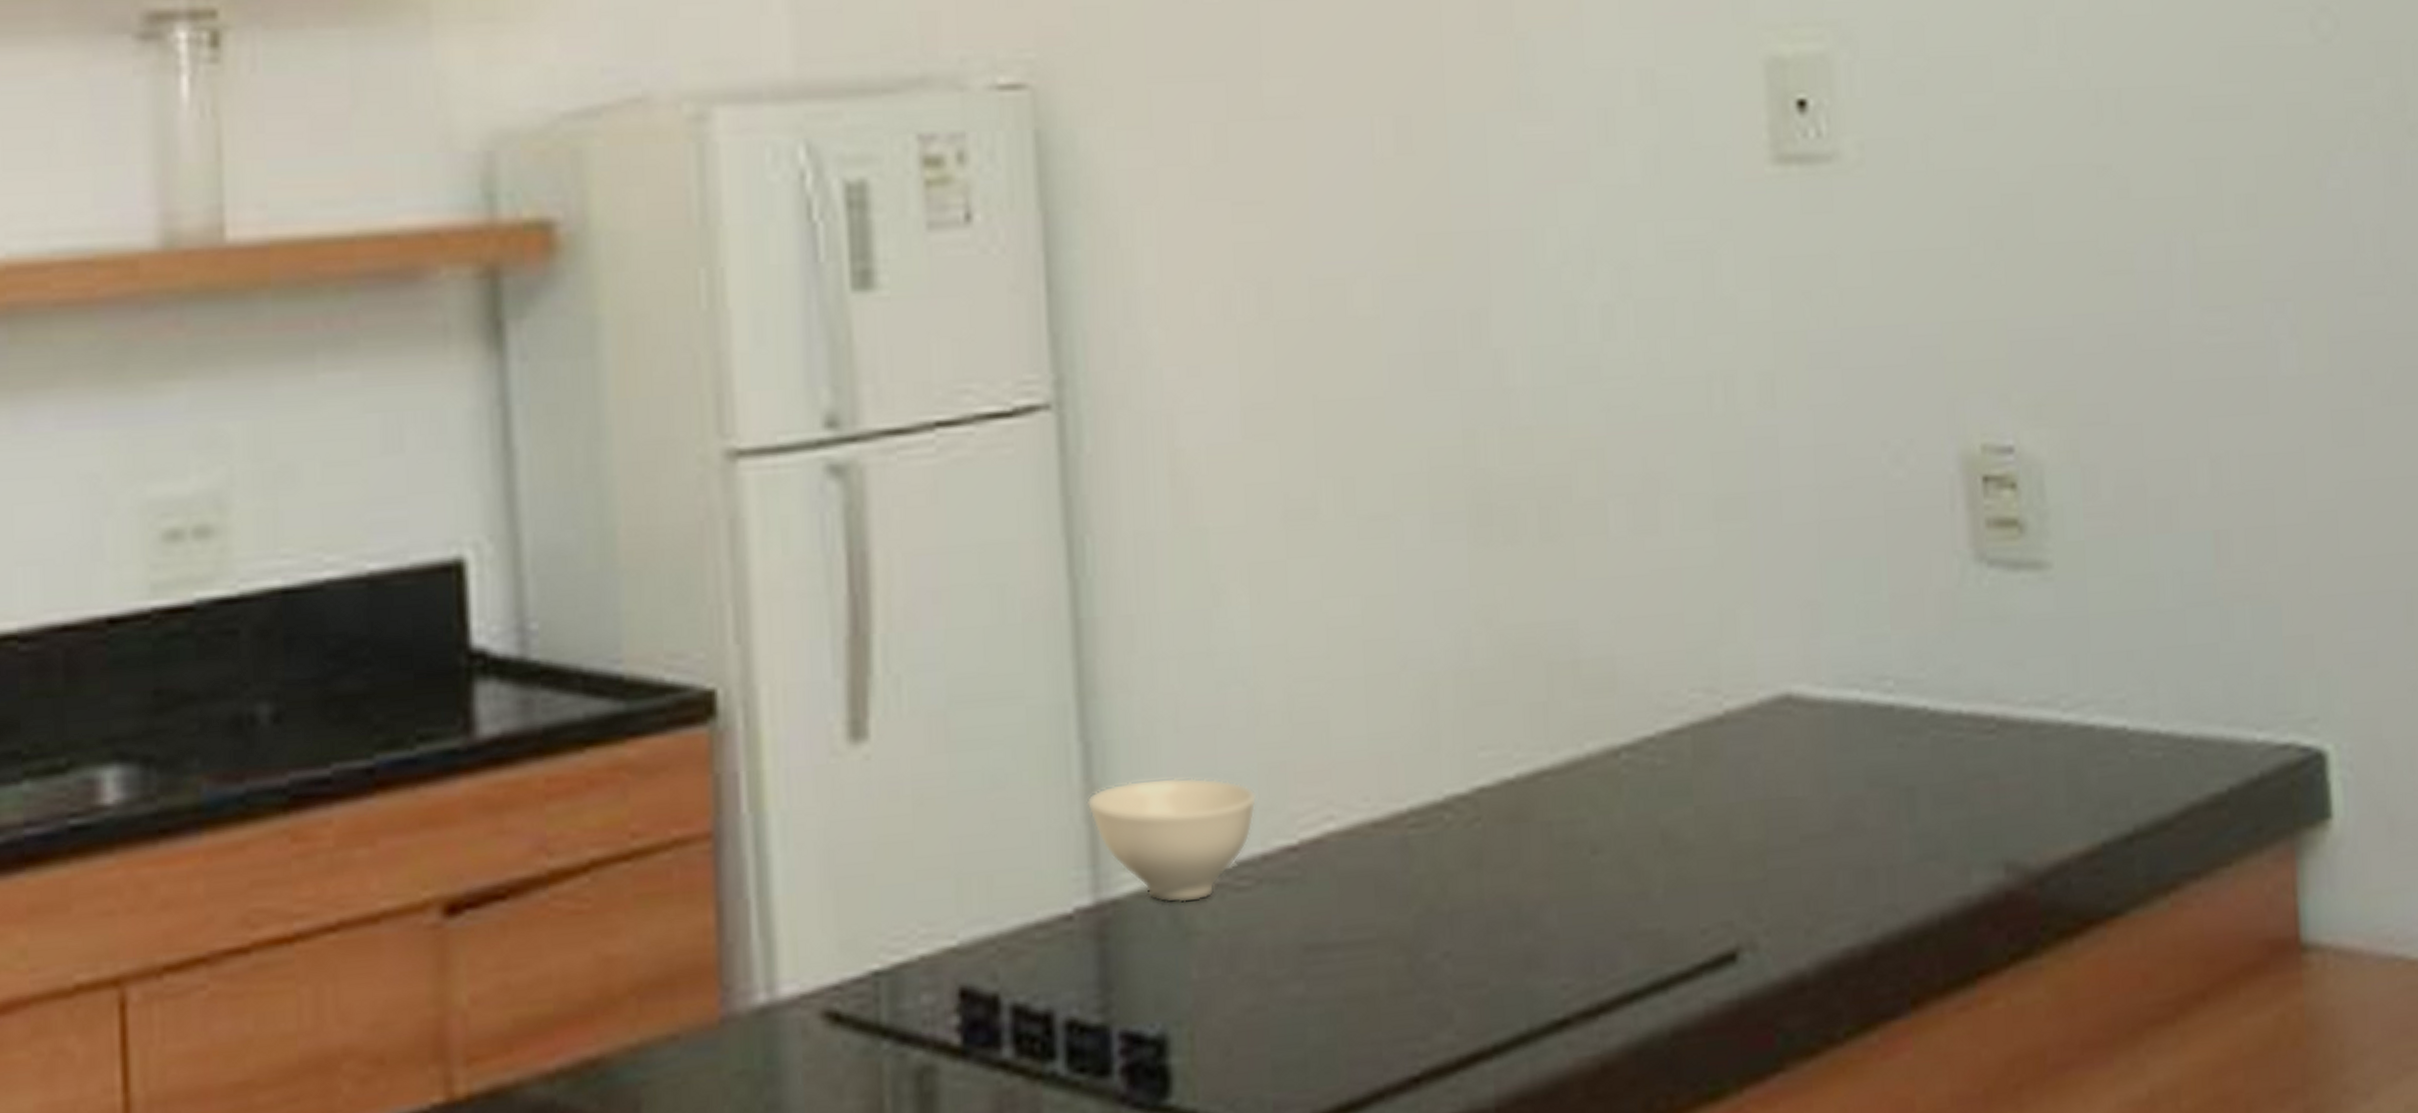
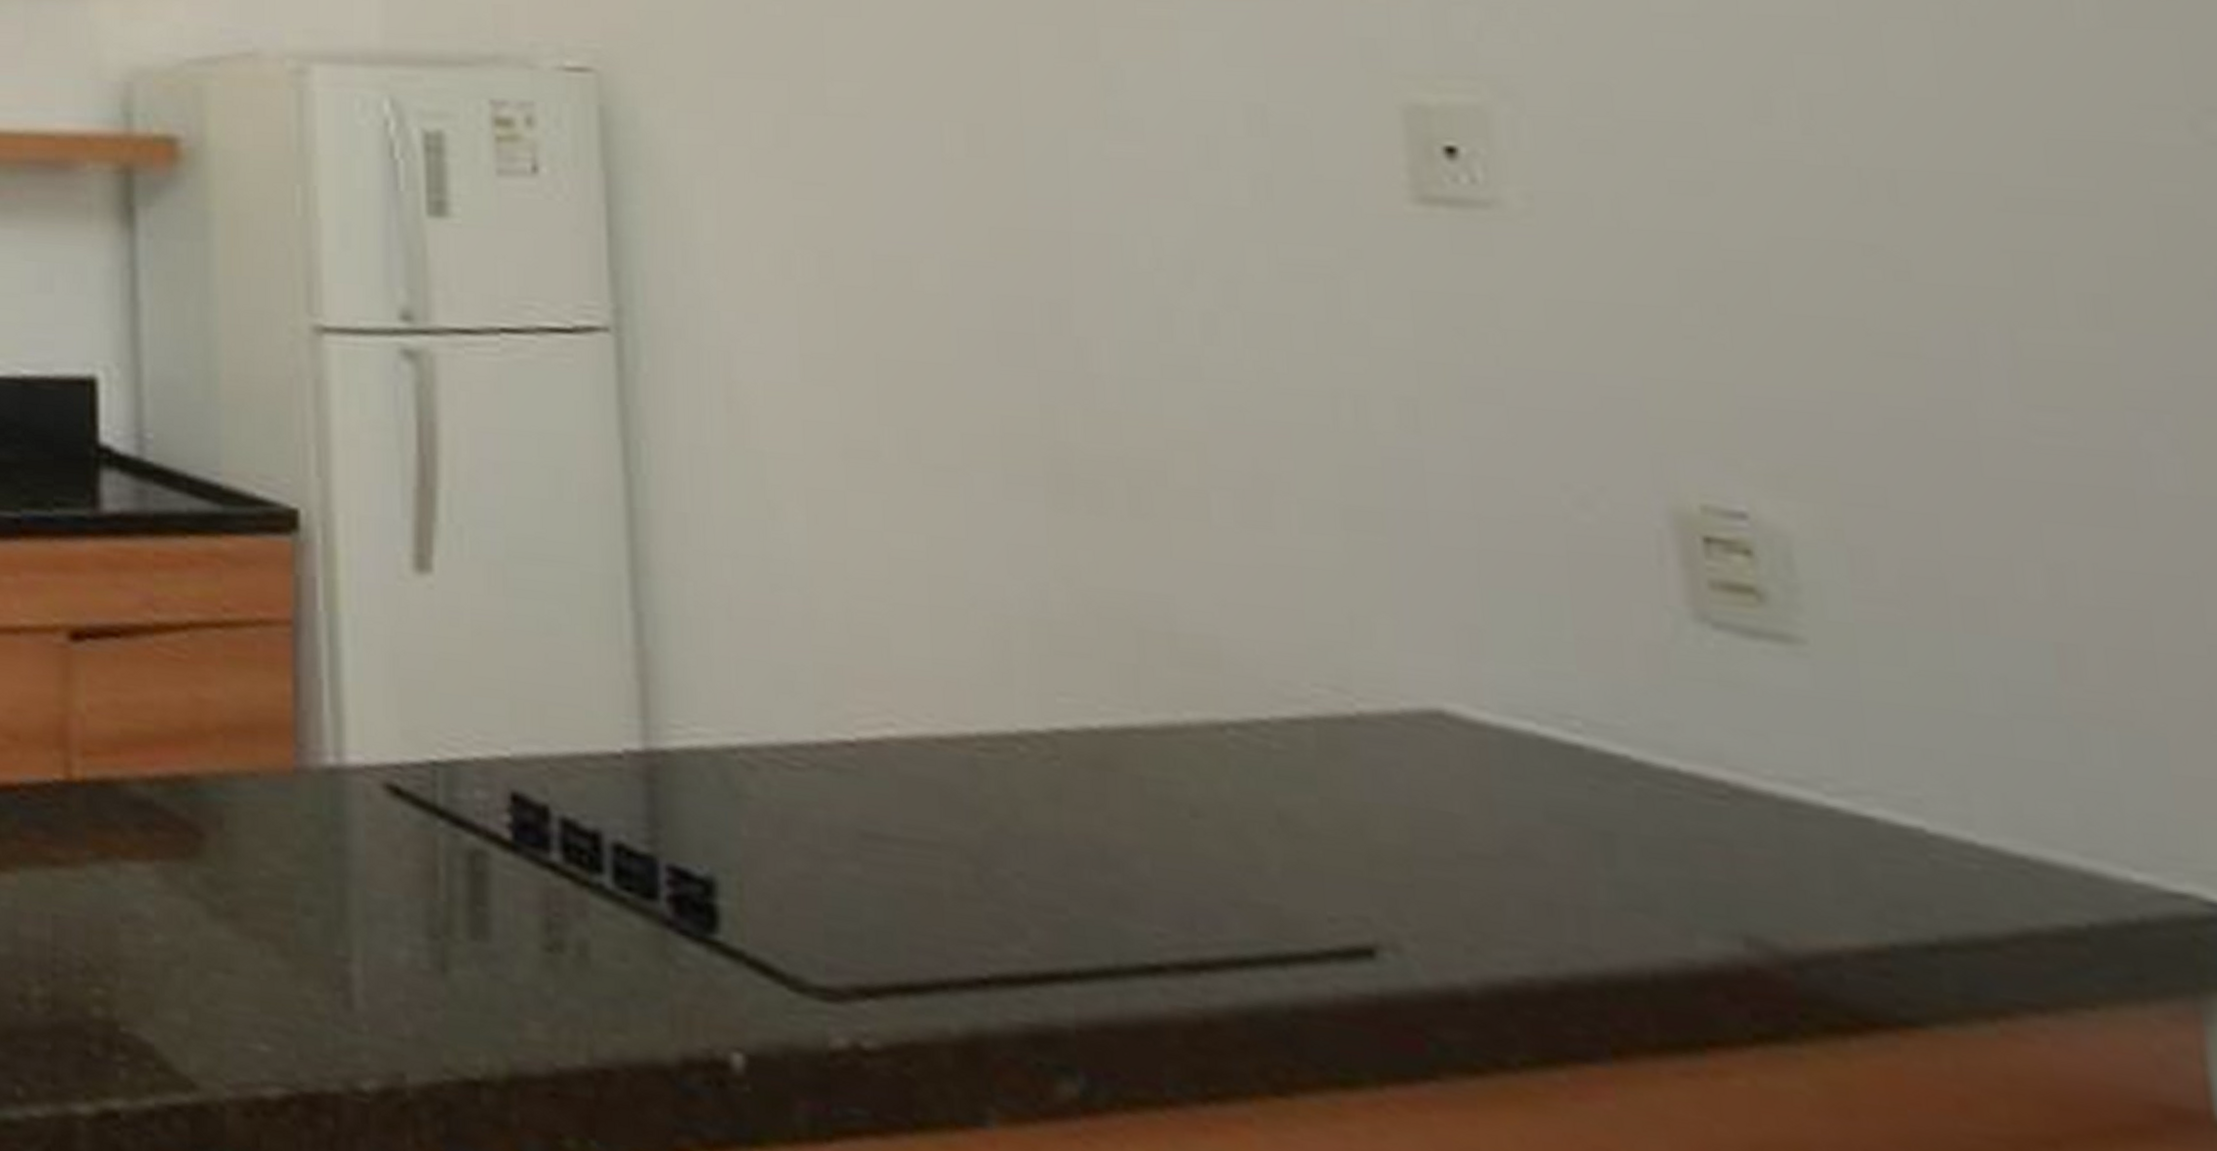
bowl: present [1086,777,1257,903] -> none [637,652,812,770]

